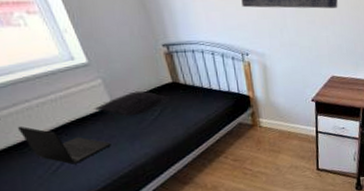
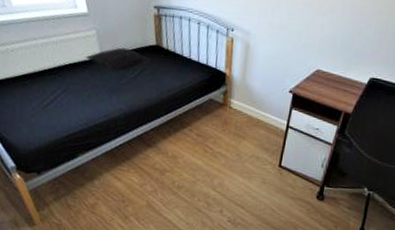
laptop: present [18,126,111,165] -> none [25,60,93,104]

